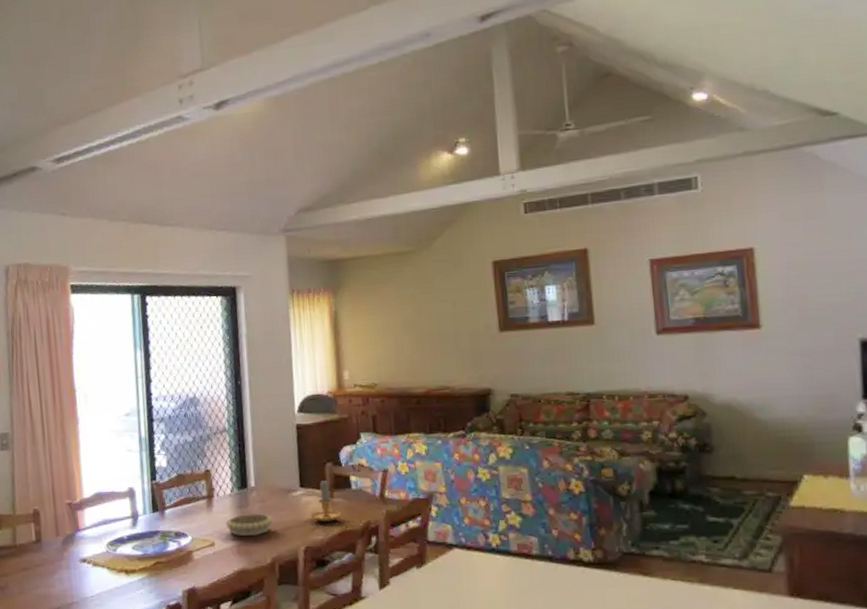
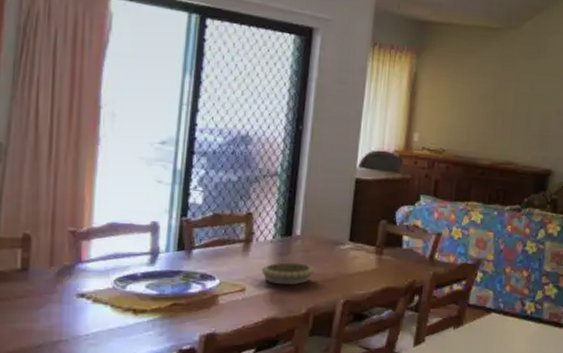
candle: present [310,481,342,522] -> none [355,237,388,278]

